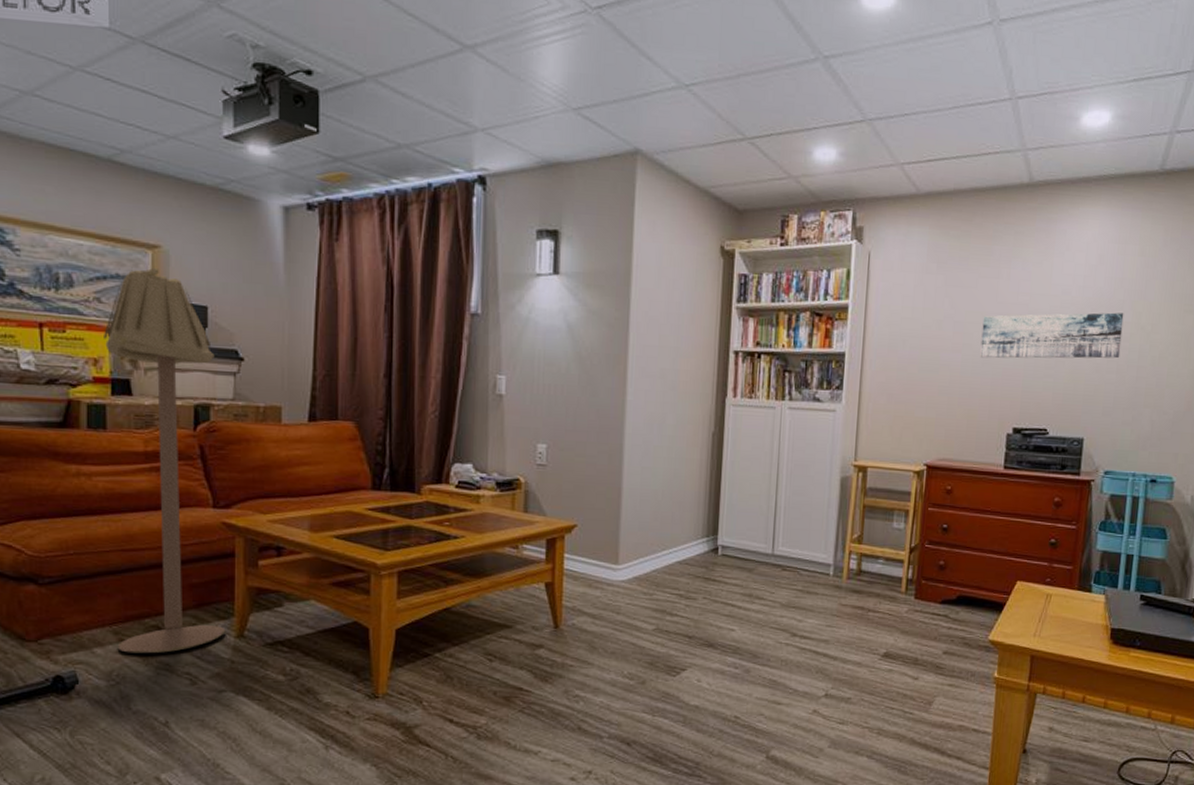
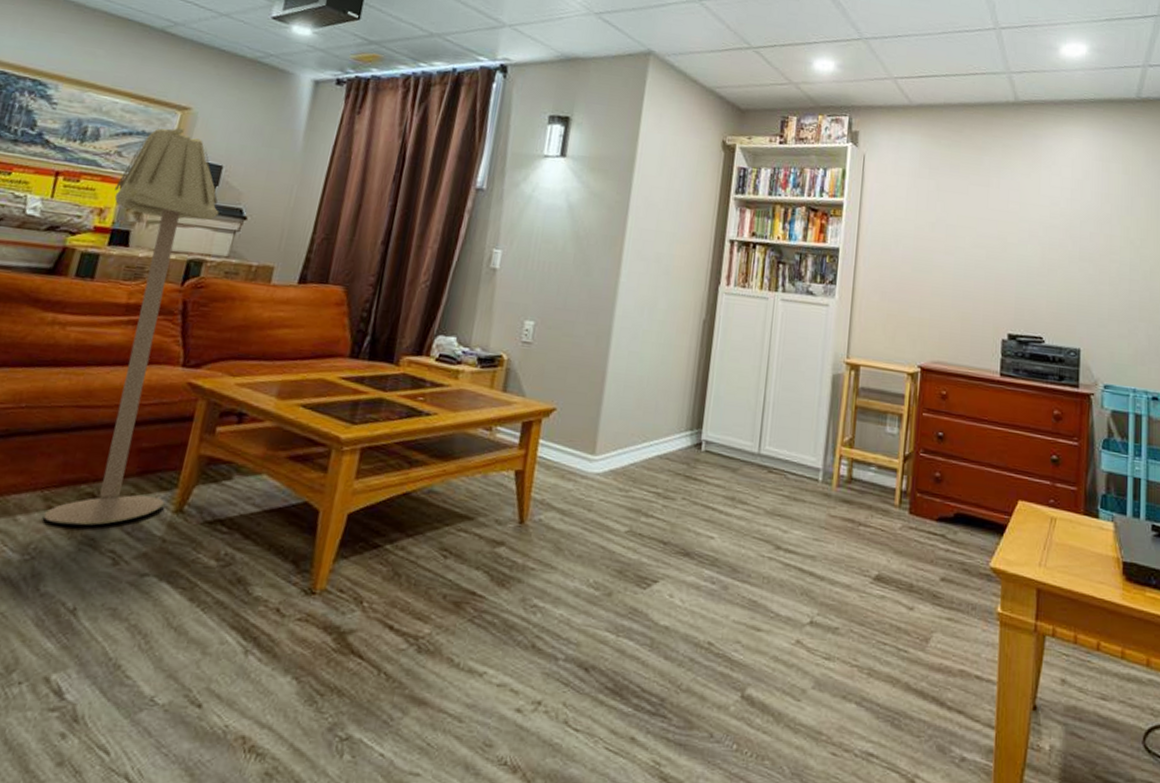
wall art: present [980,312,1124,359] -> none [972,221,1113,271]

